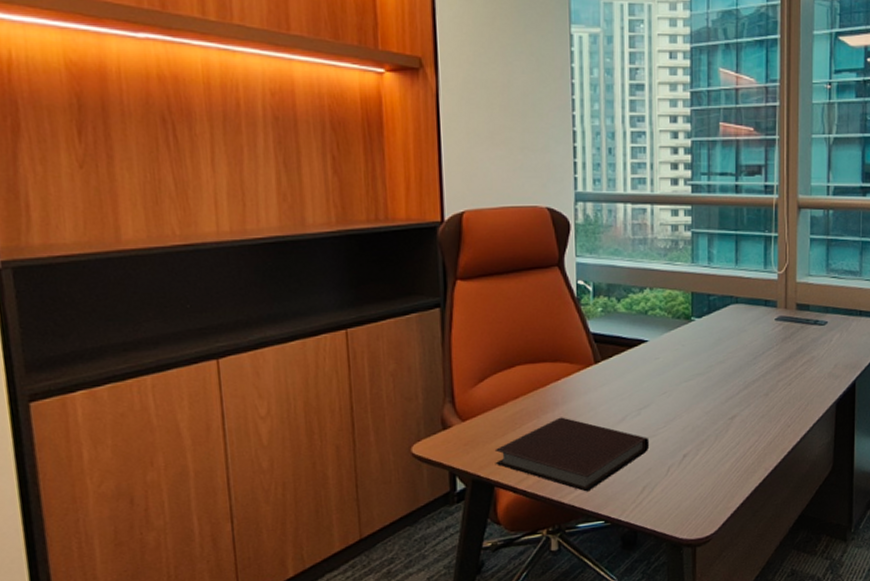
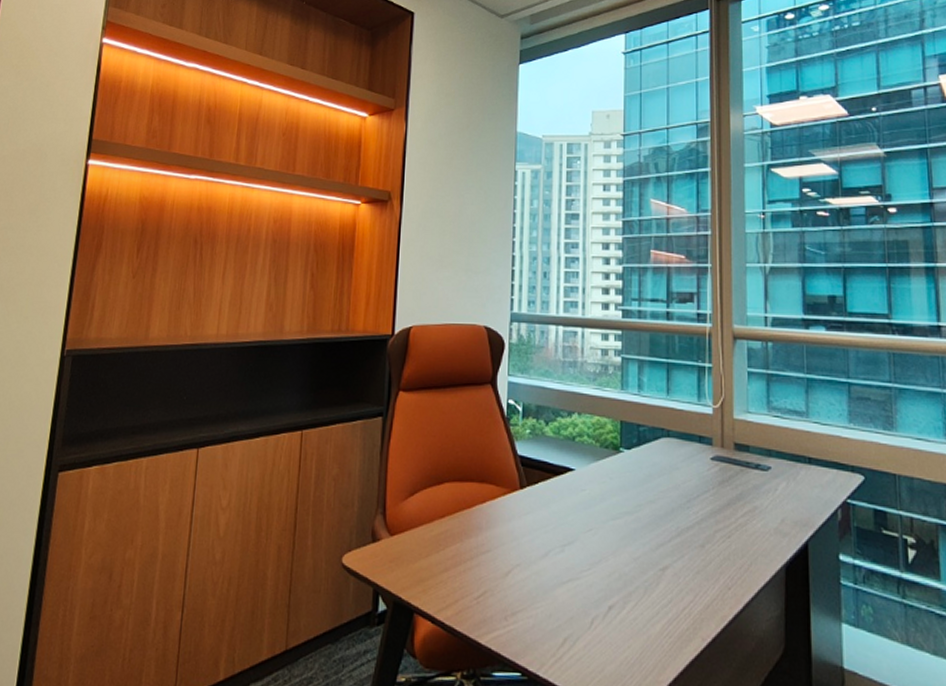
notebook: present [494,417,650,492] -> none [417,543,573,635]

